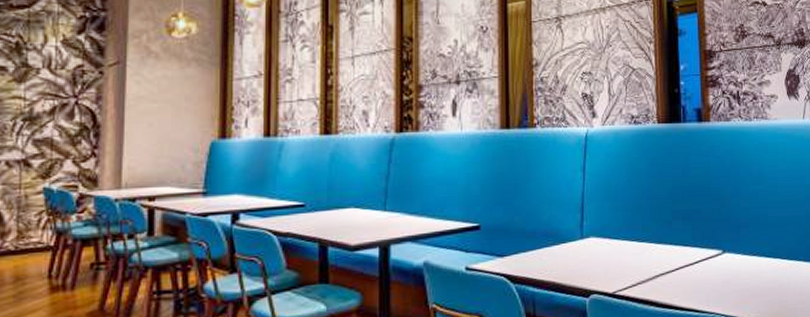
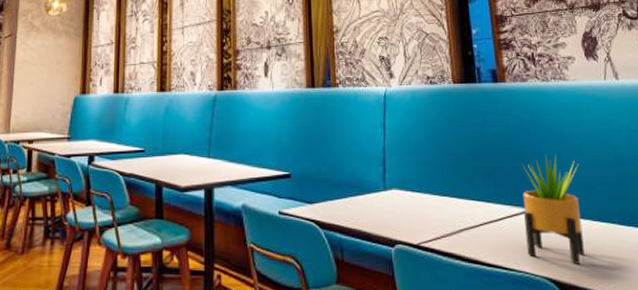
potted plant: none [719,194,771,303] -> present [522,153,585,264]

